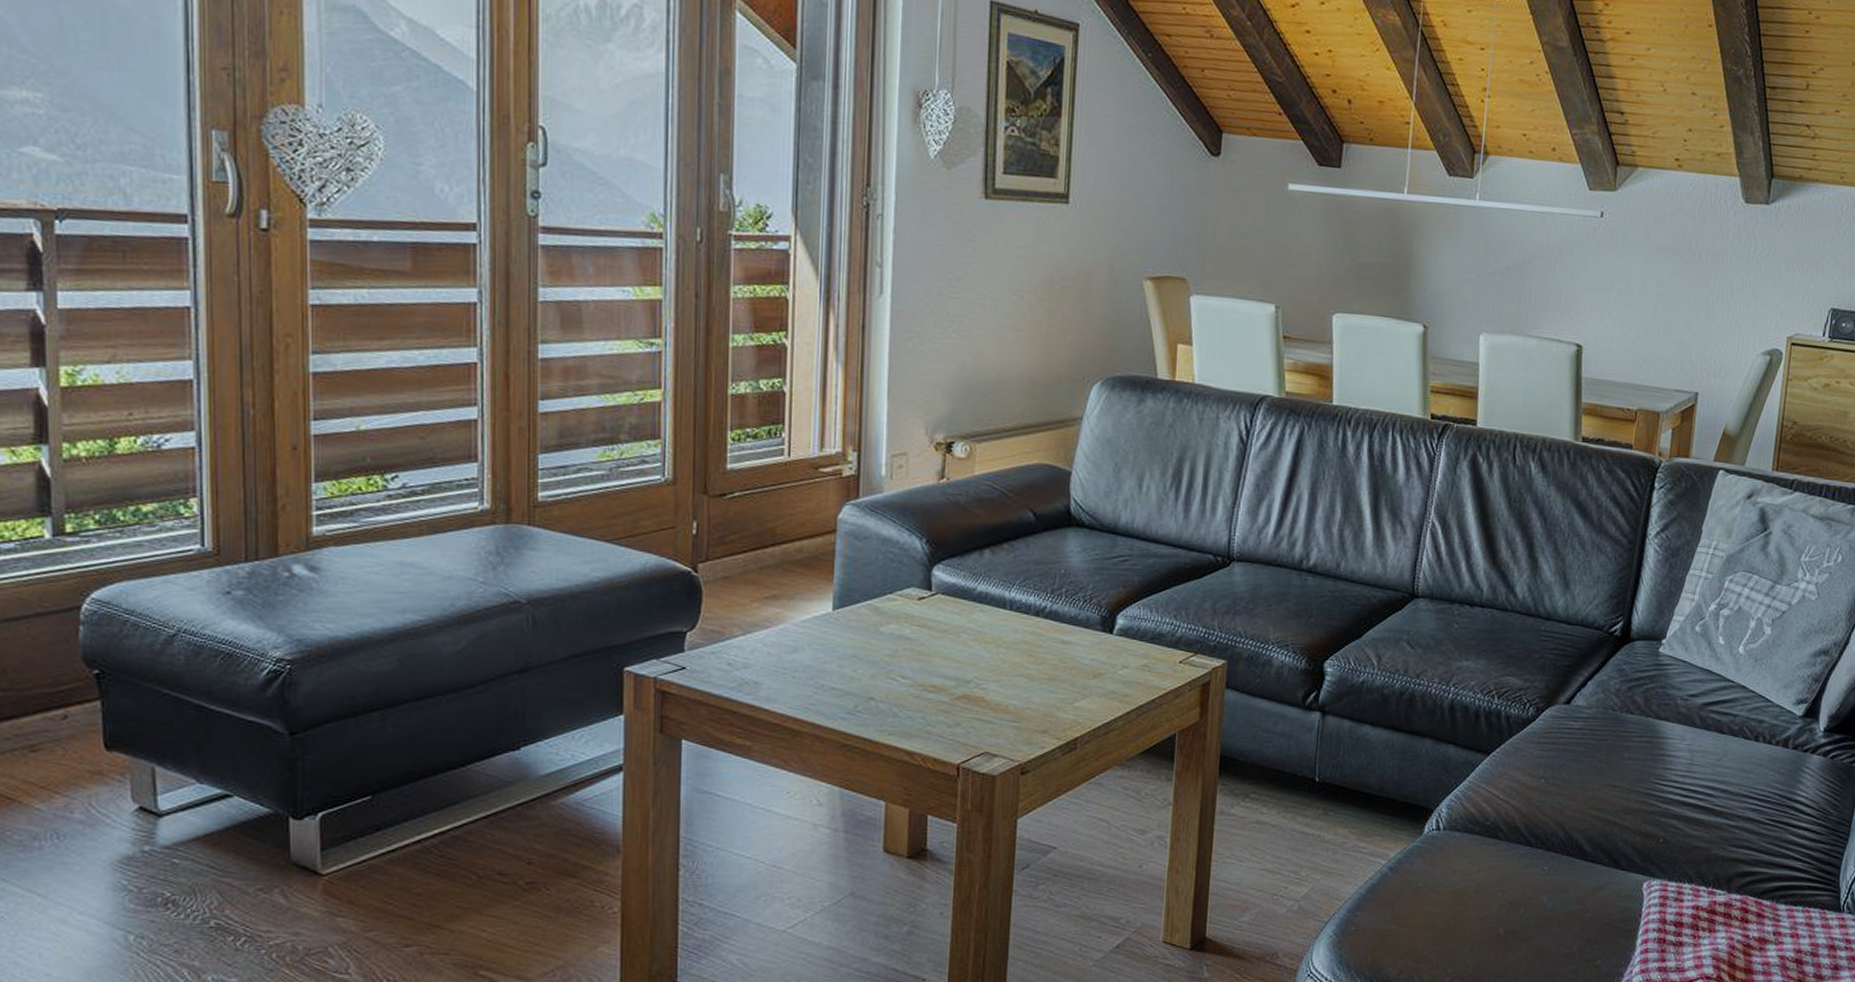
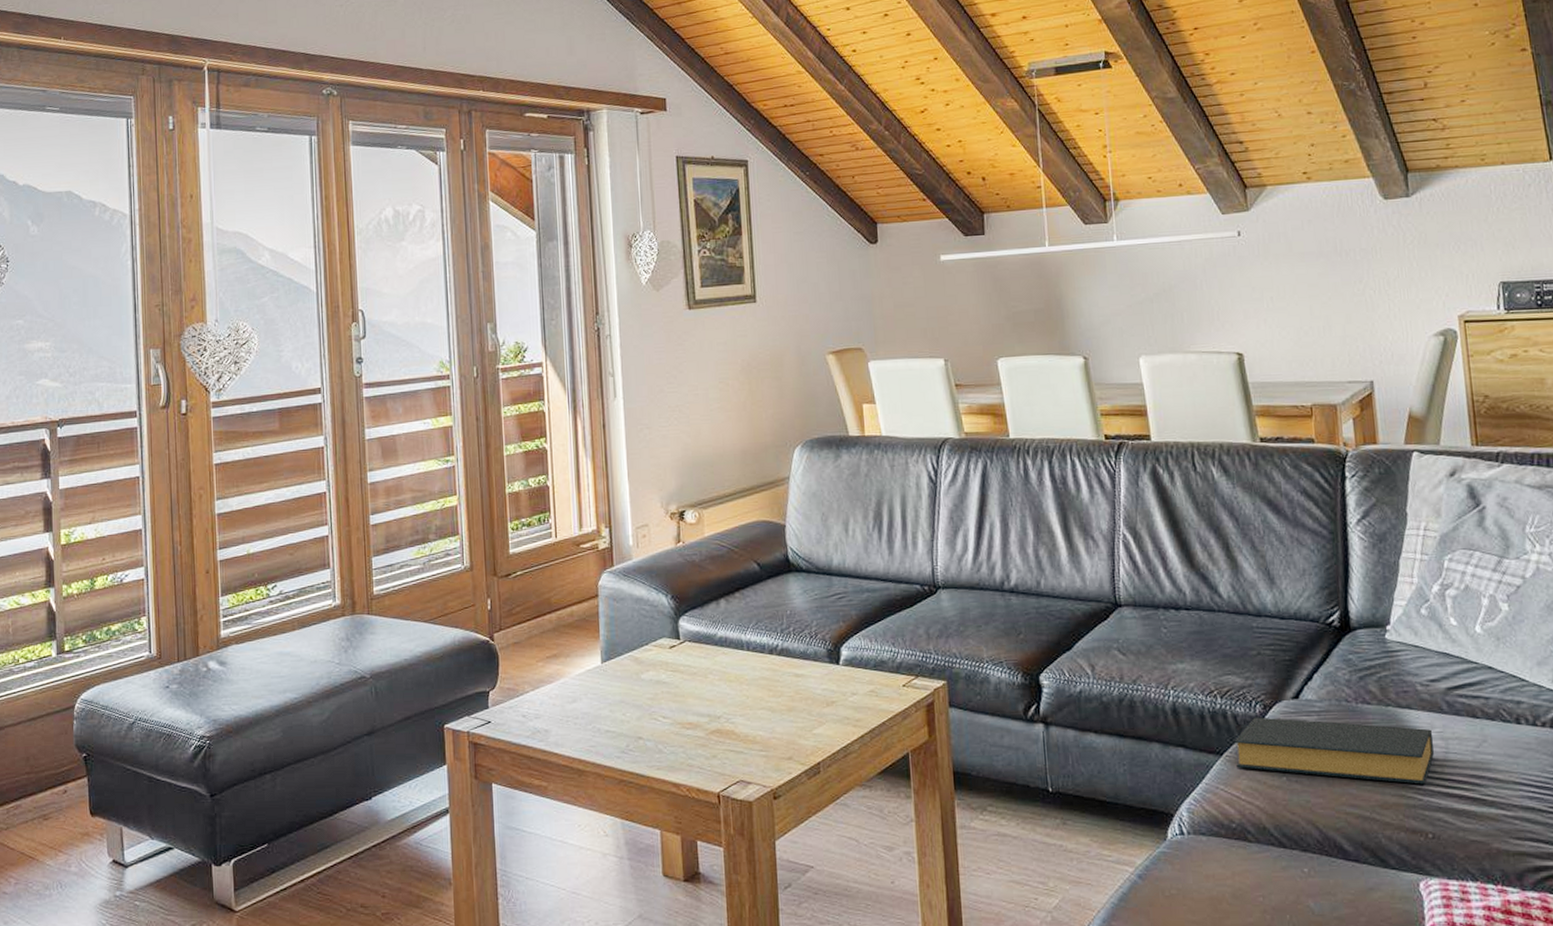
hardback book: none [1501,719,1682,793] -> present [1234,717,1434,785]

